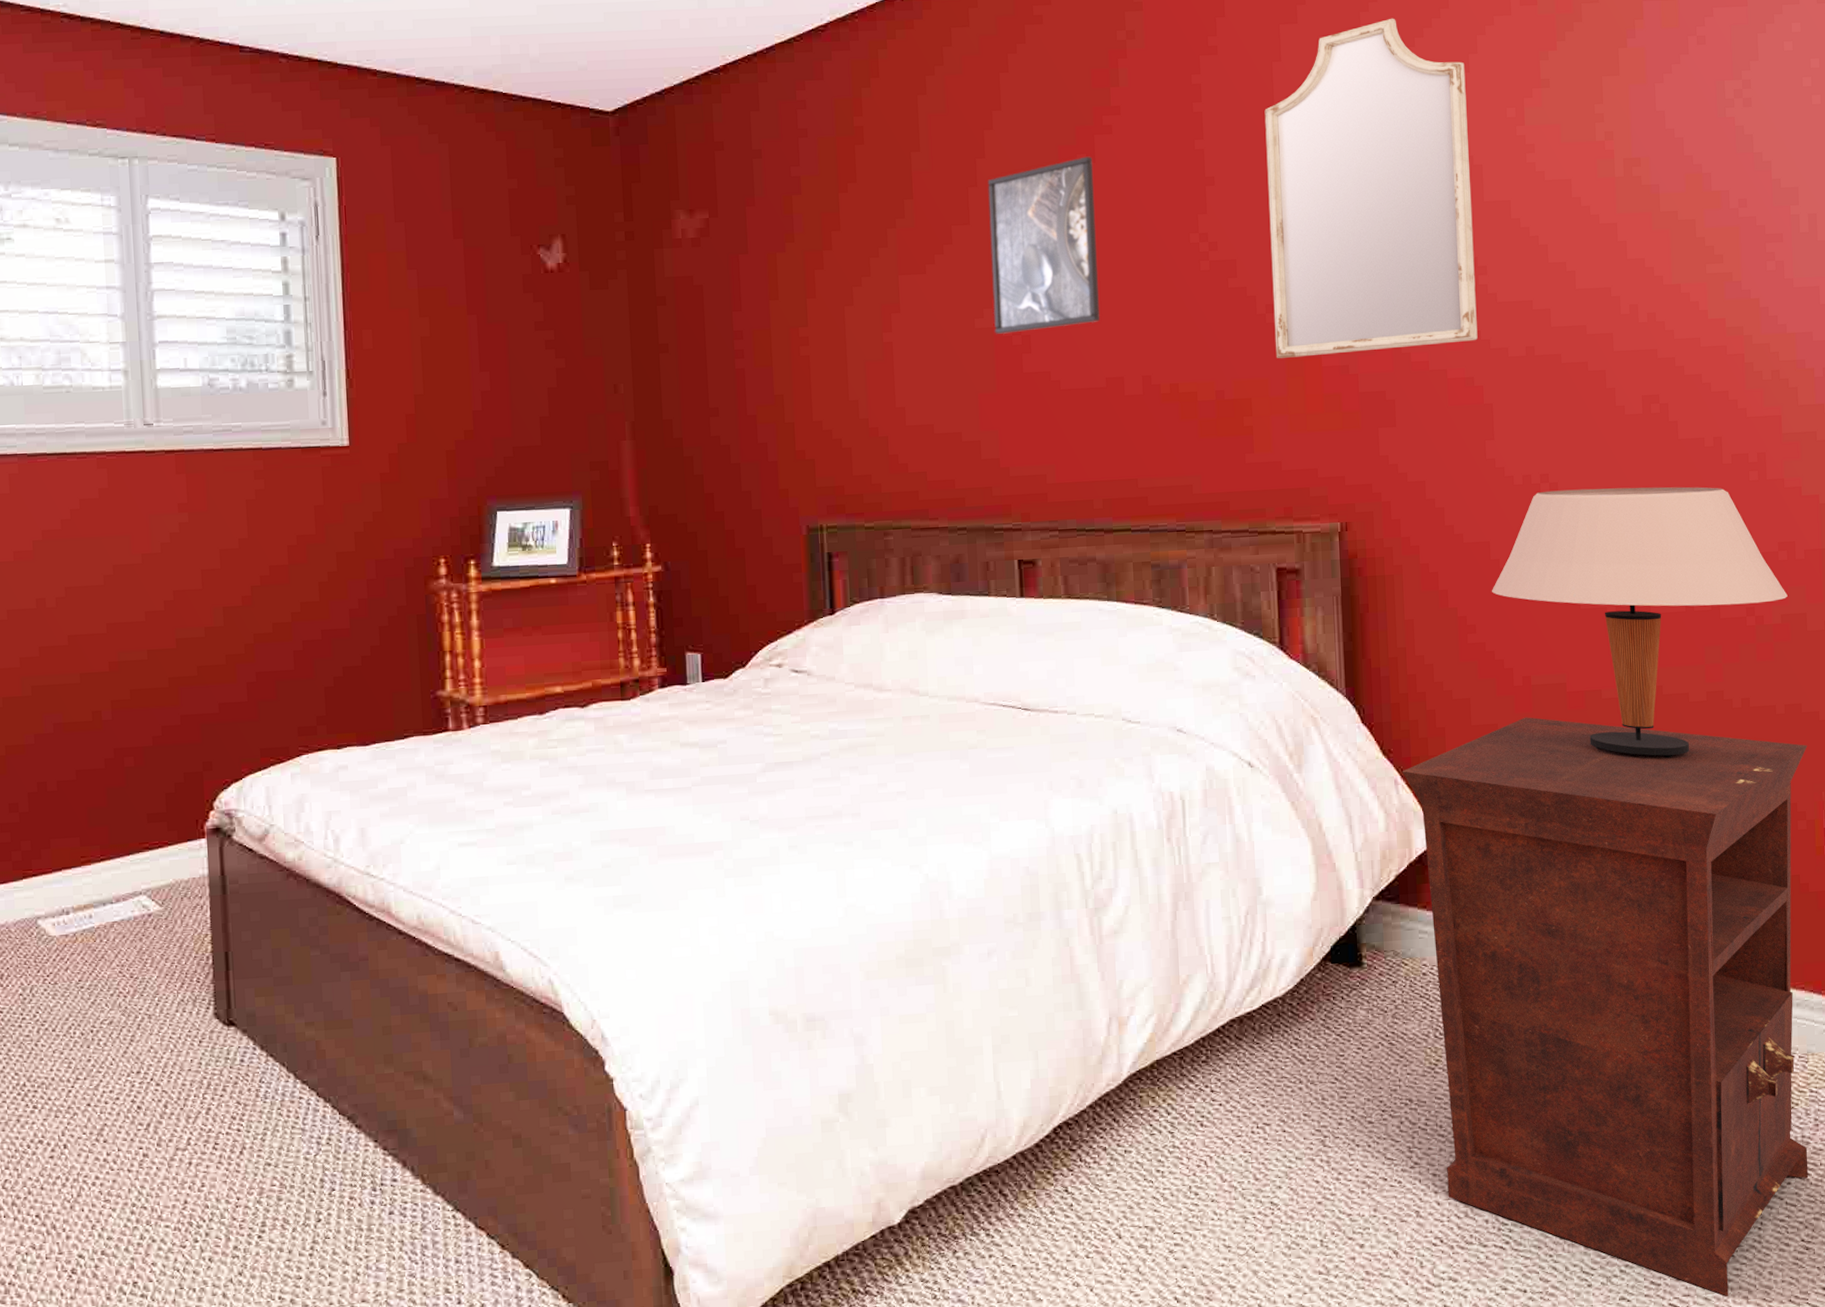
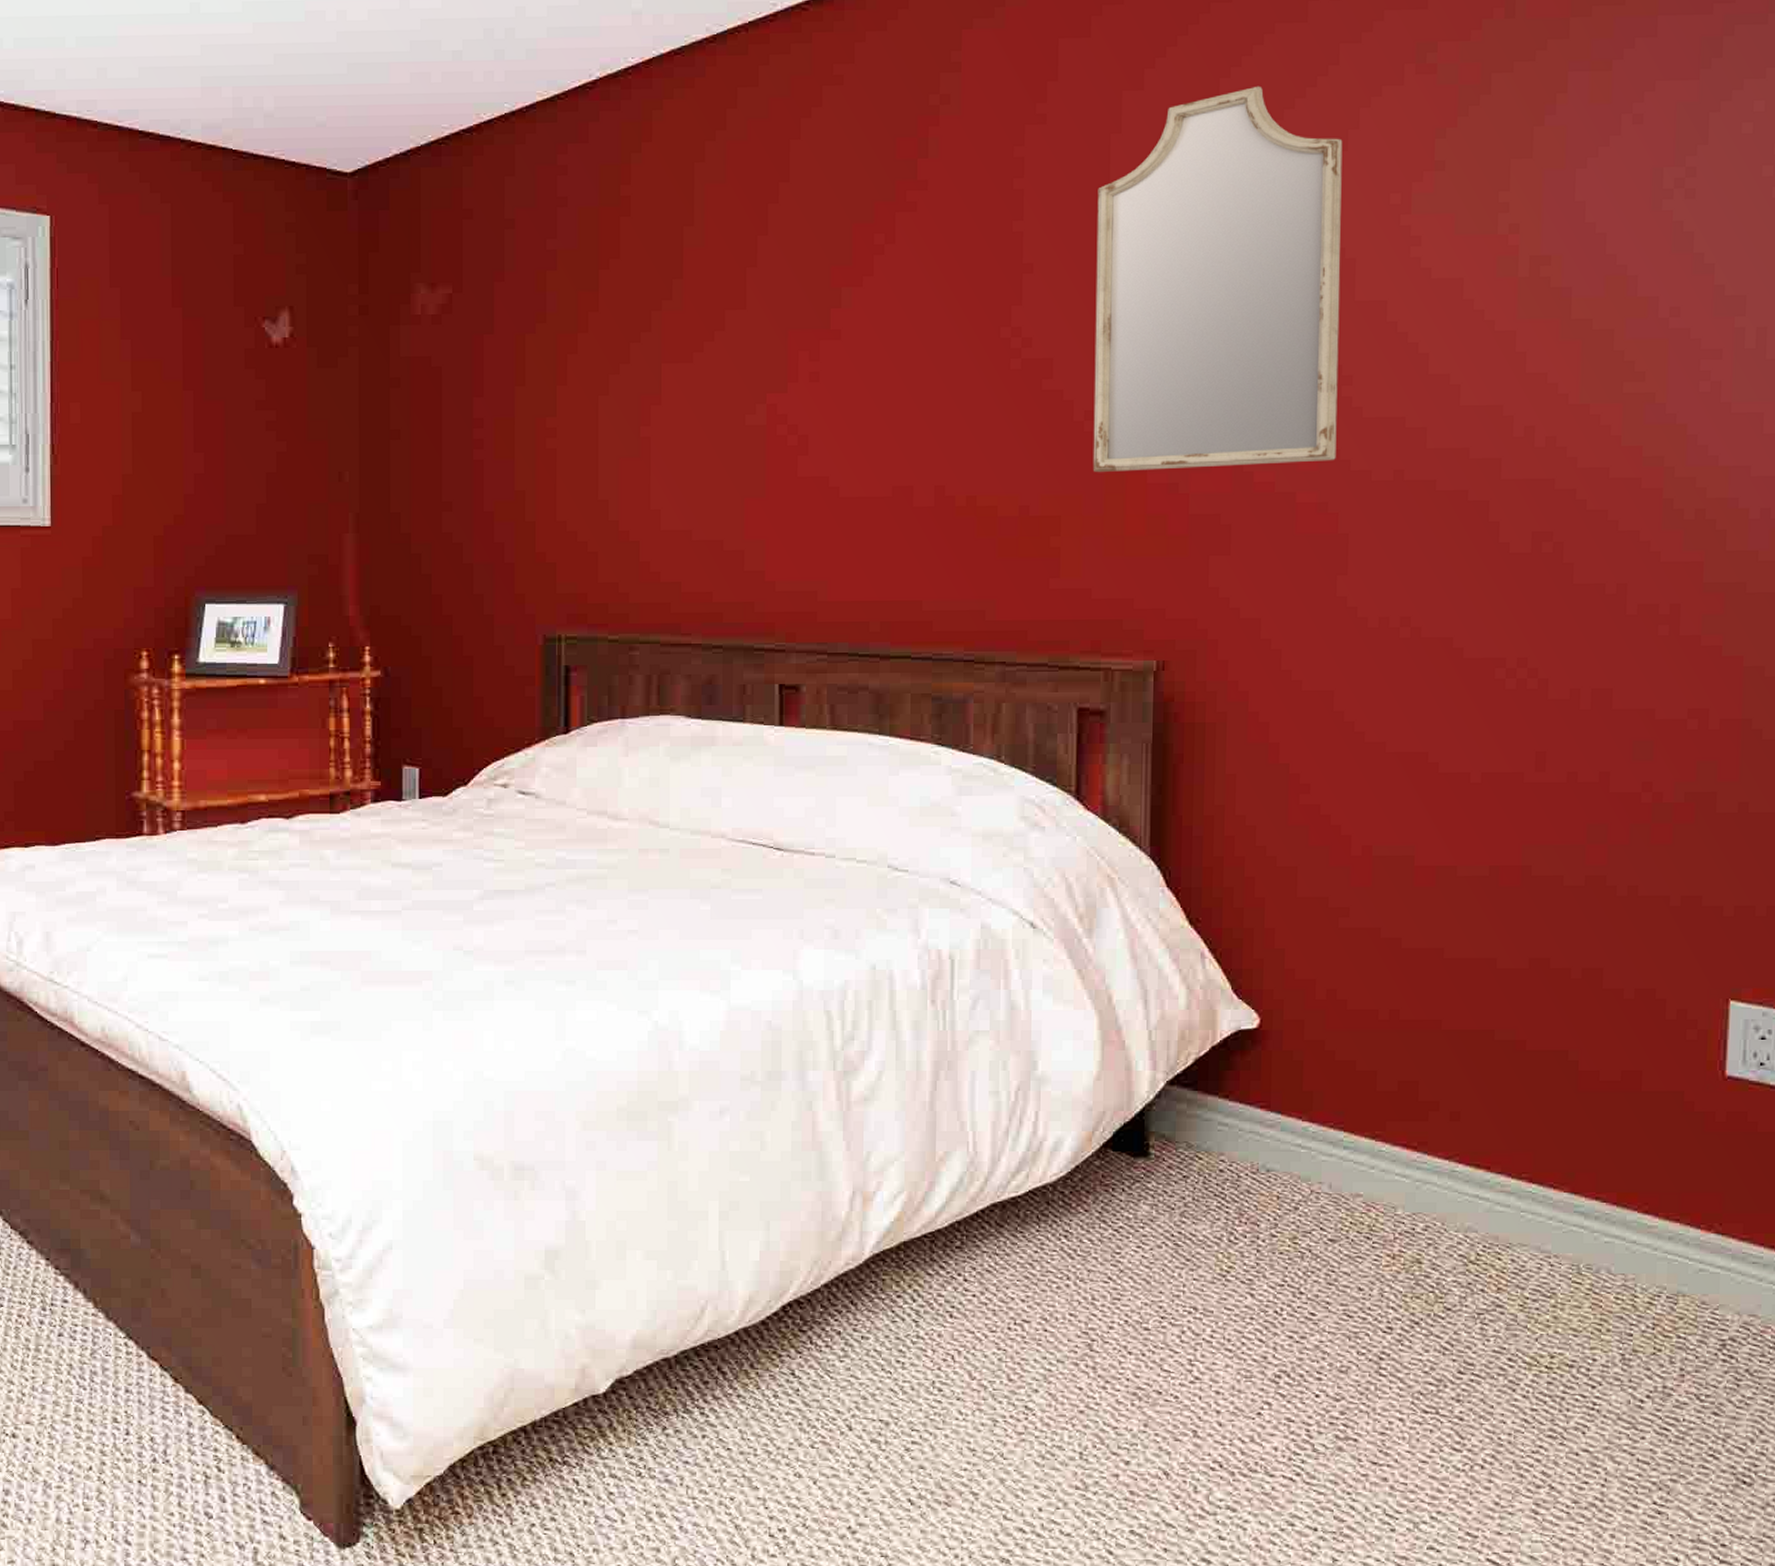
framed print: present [987,156,1101,334] -> none [766,236,893,433]
nightstand: present [1402,717,1809,1297] -> none [1210,892,1706,1558]
table lamp: present [1492,486,1788,759] -> none [1332,636,1695,949]

